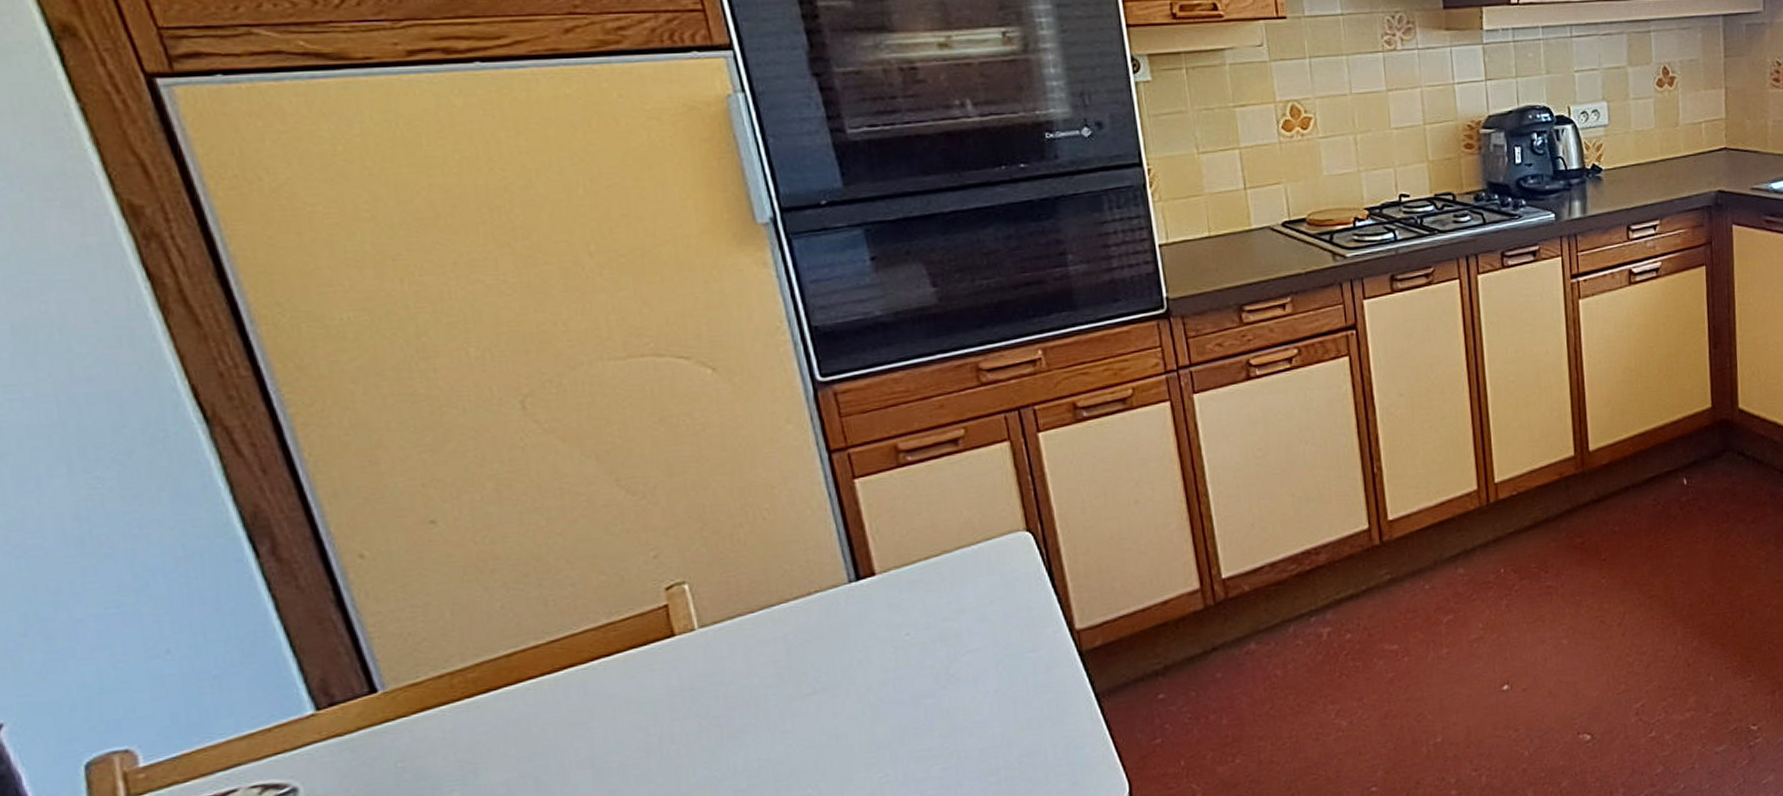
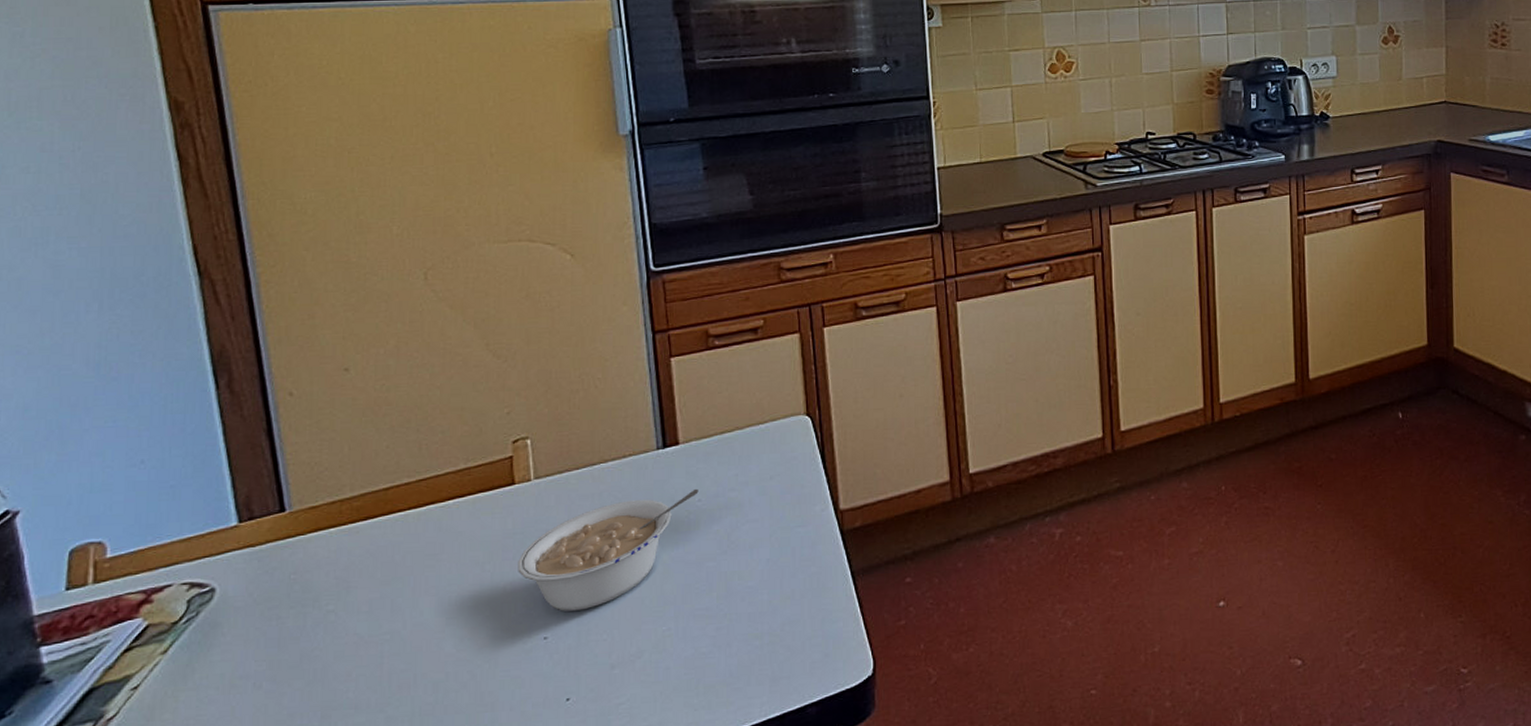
legume: none [690,621,905,770] -> present [518,488,699,611]

